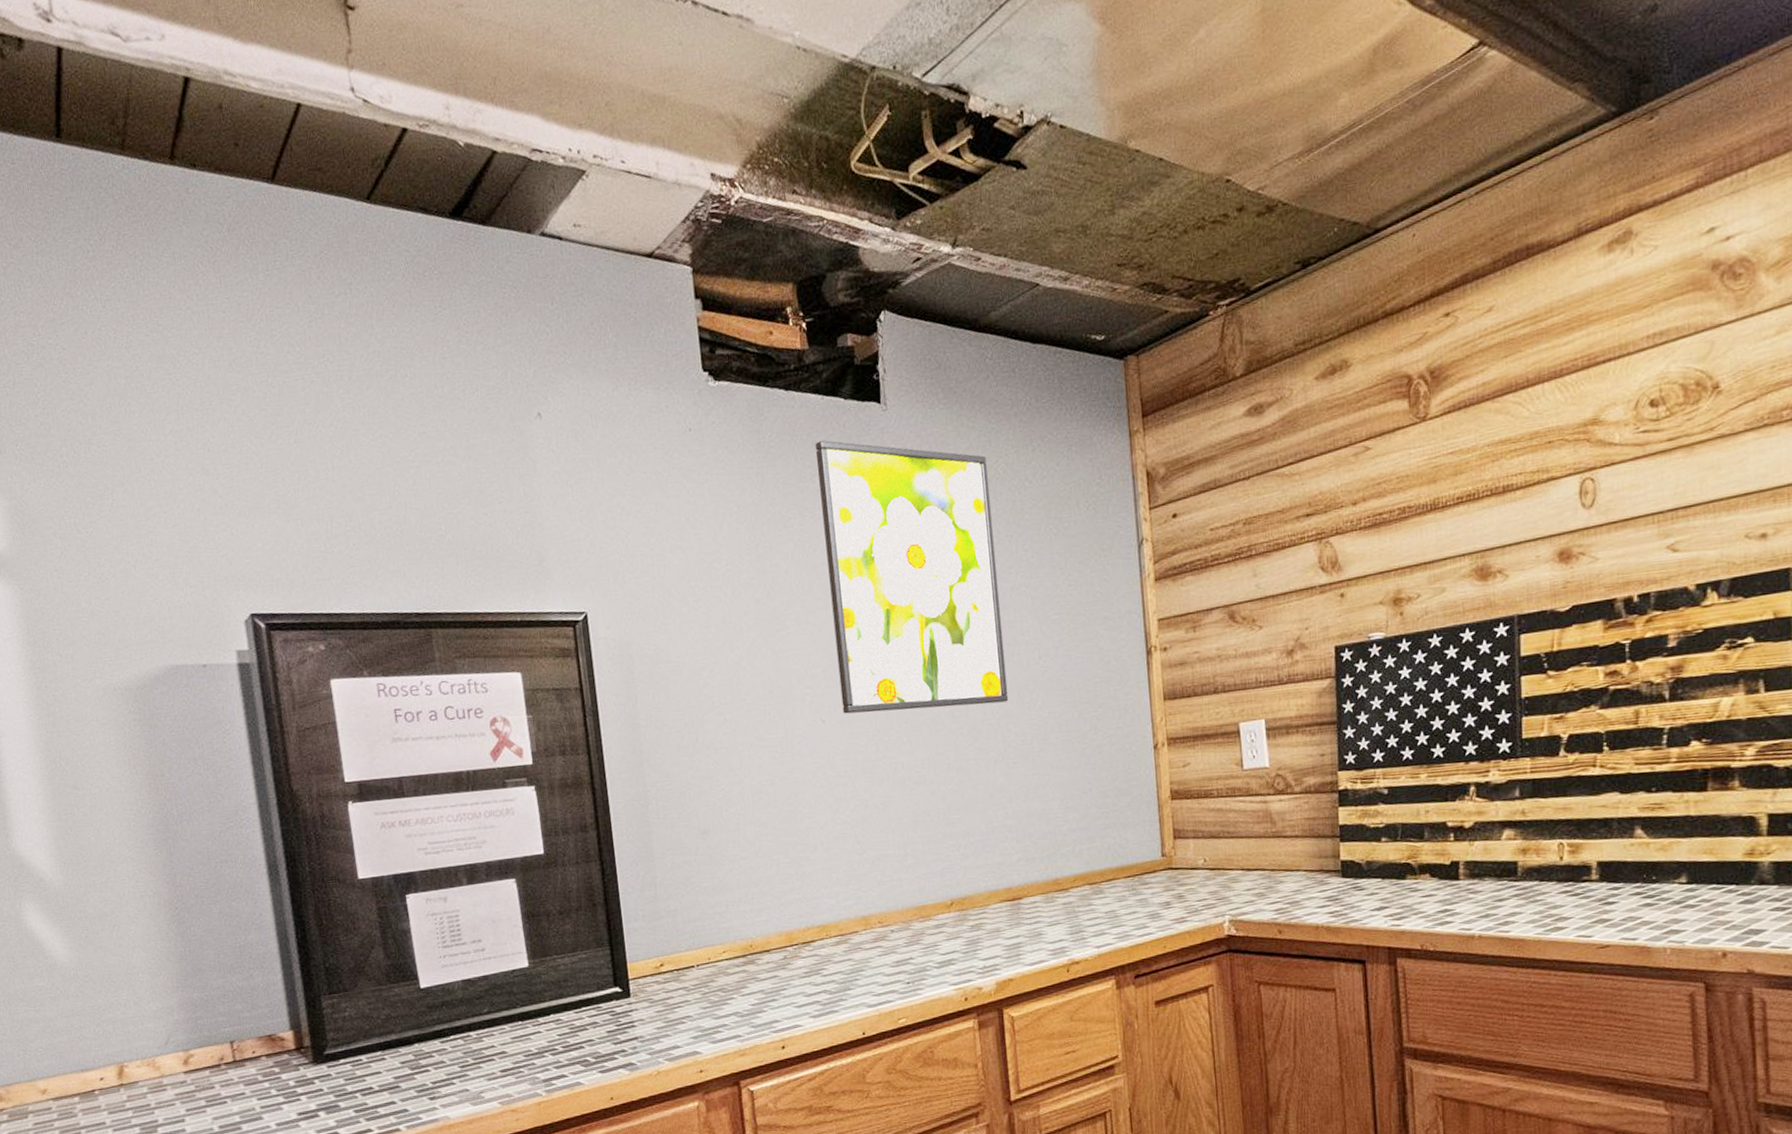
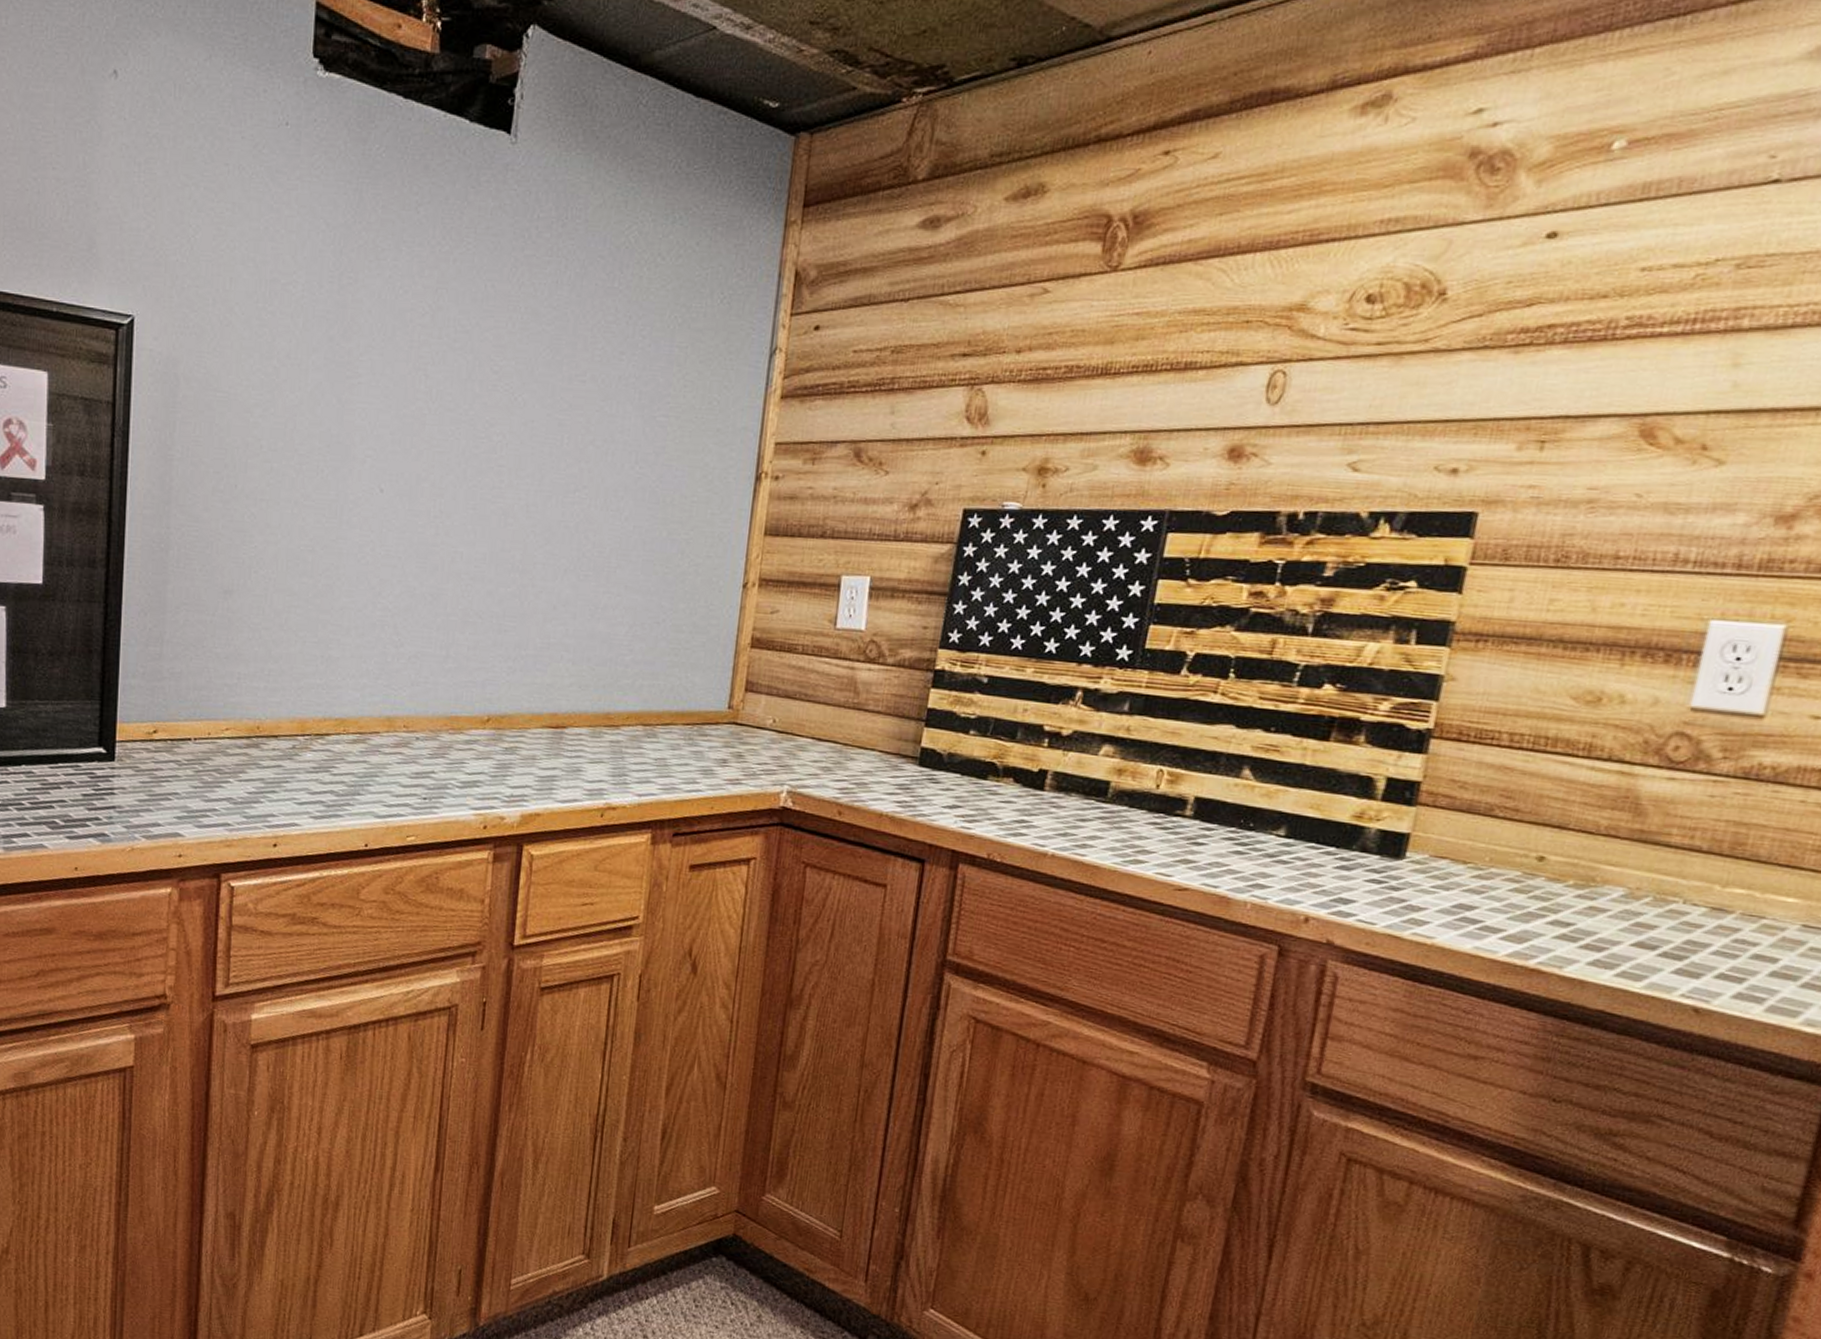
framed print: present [814,440,1009,714] -> none [405,165,618,506]

